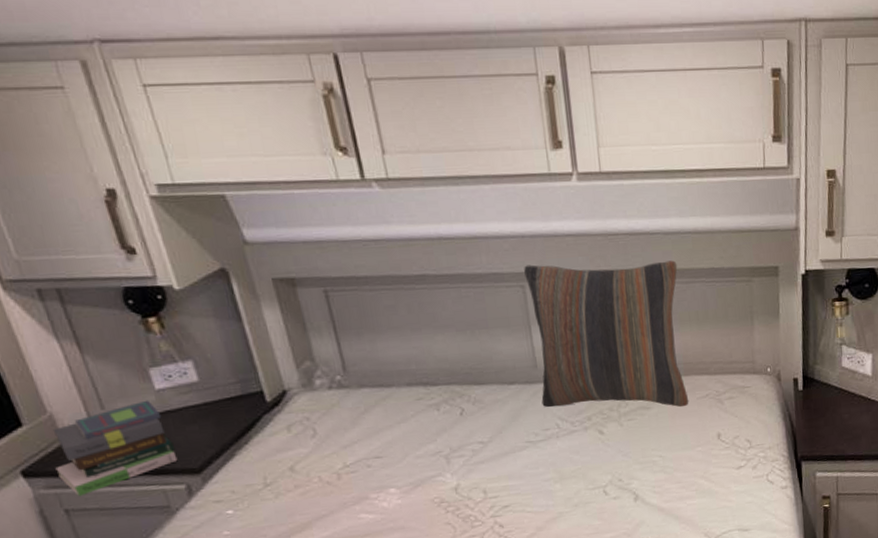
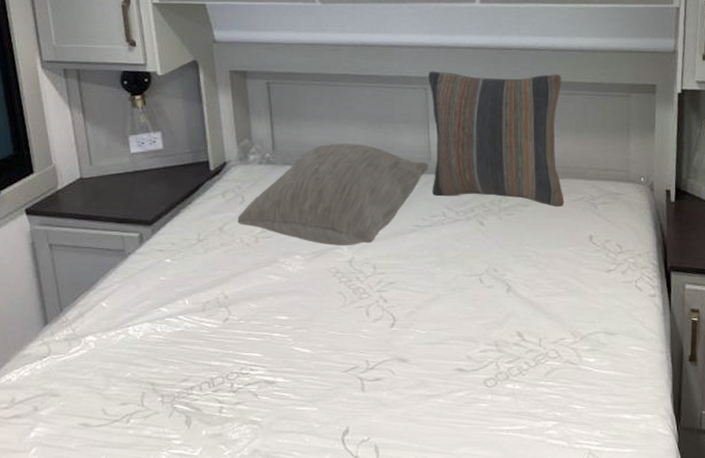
books: present [52,400,178,497] -> none [49,161,137,235]
pillow: none [311,356,536,474] -> present [237,144,429,245]

